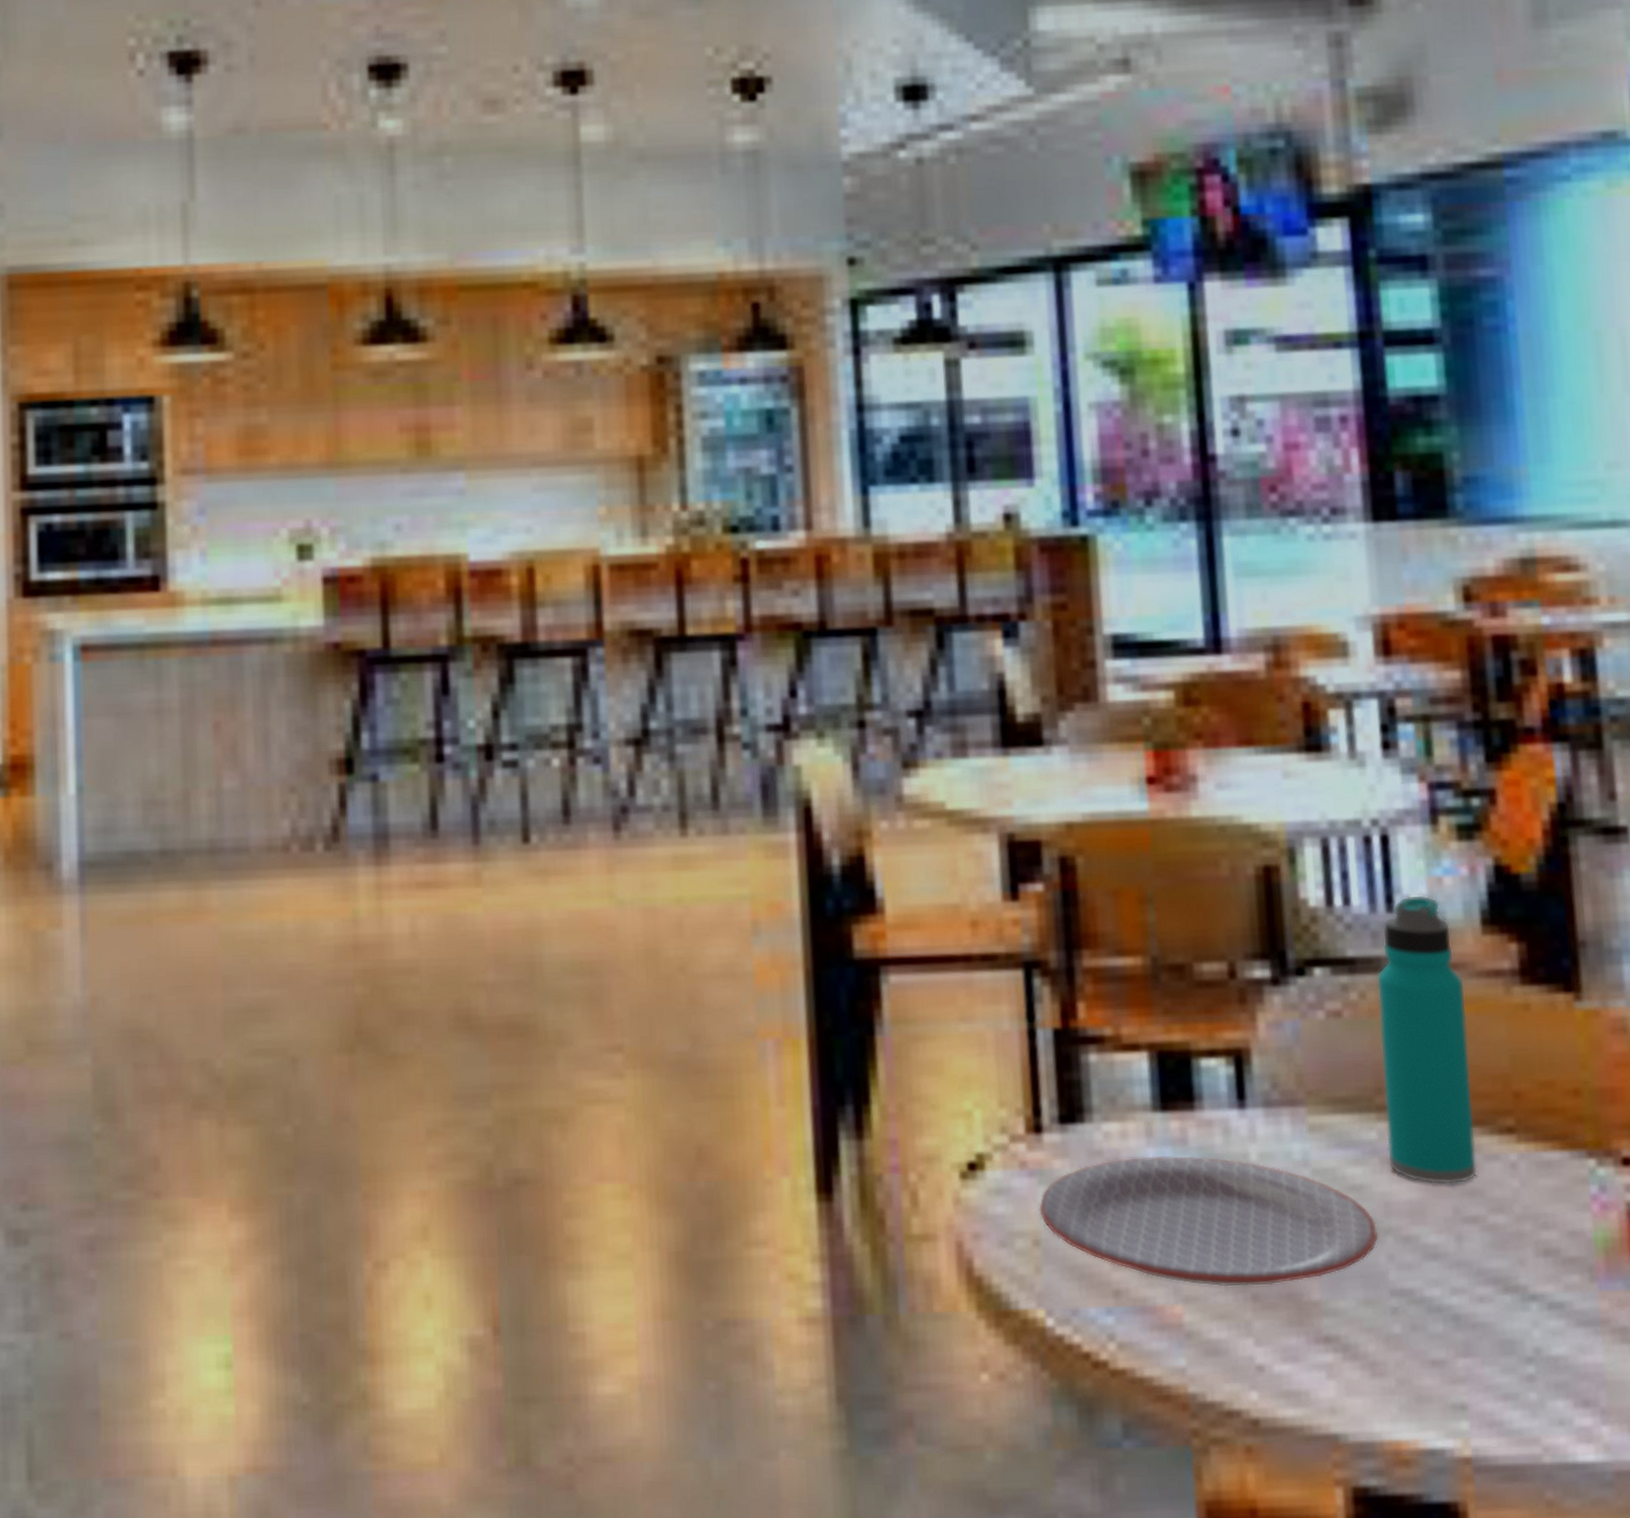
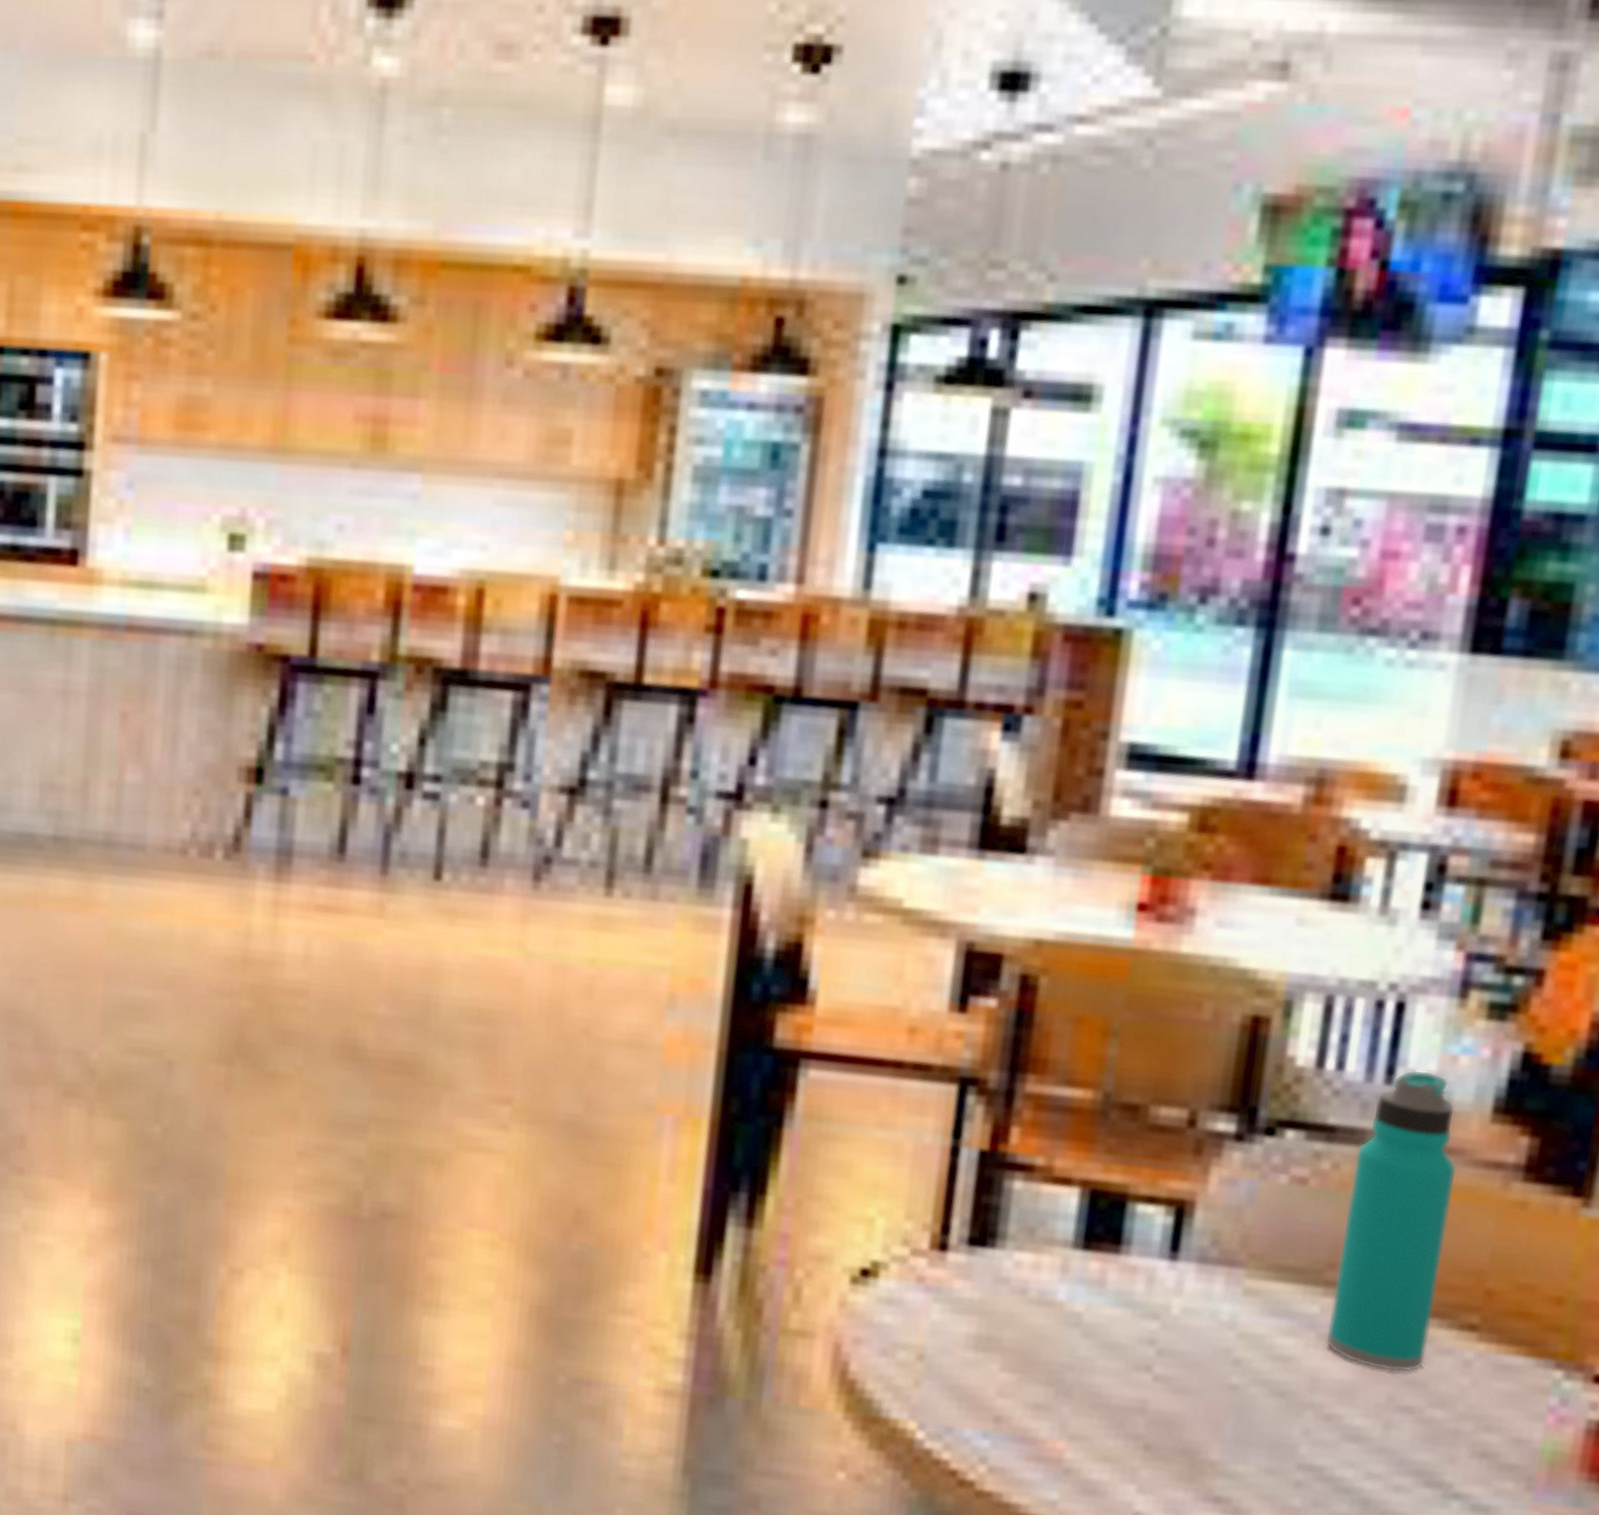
plate: present [1039,1155,1379,1287] -> none [929,1289,1298,1439]

